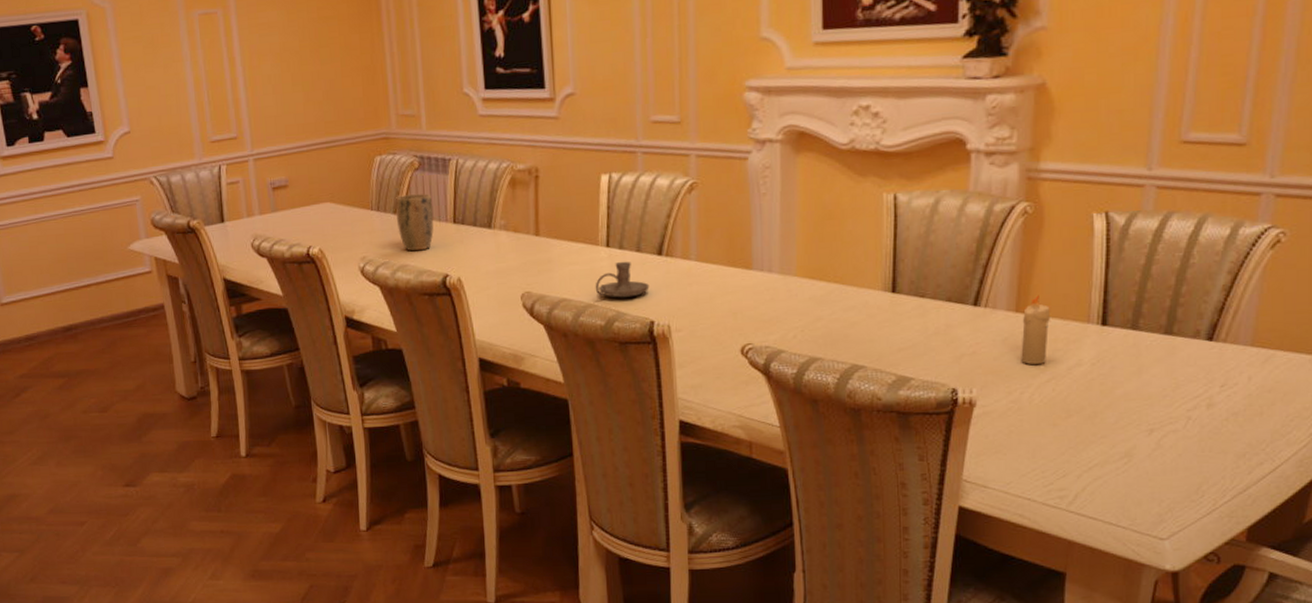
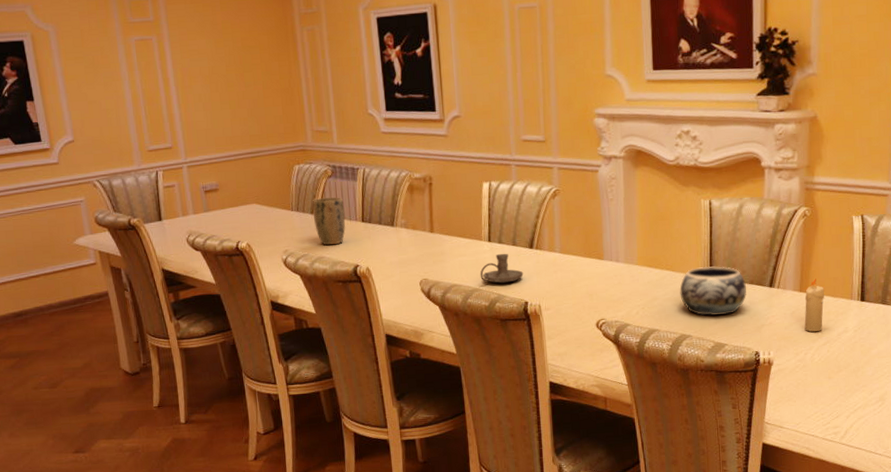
decorative bowl: none [851,278,942,342] -> present [679,266,746,316]

